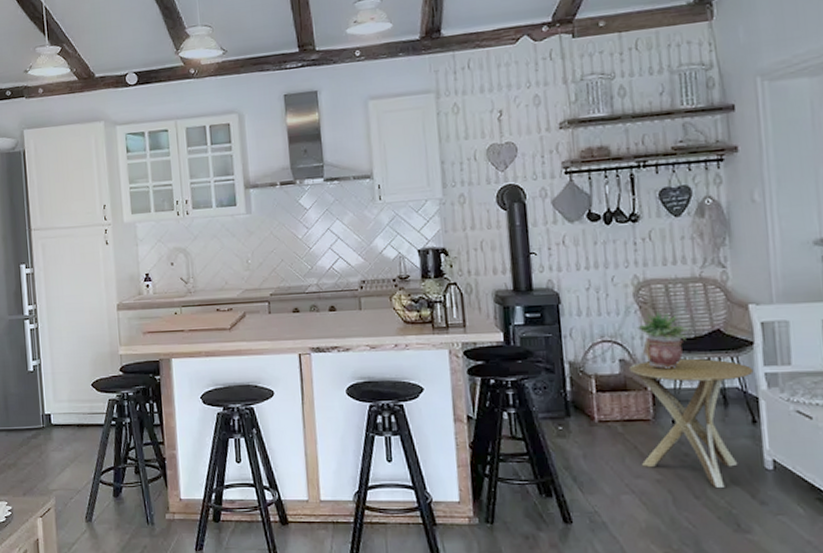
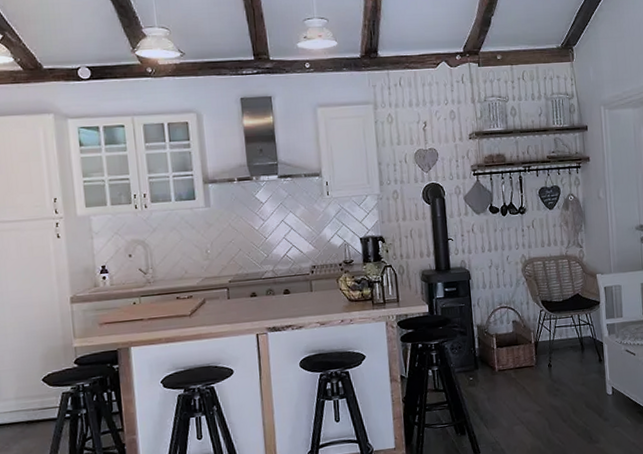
side table: present [628,358,754,489] -> none [519,316,600,413]
potted plant: present [636,311,689,369] -> none [524,282,559,326]

